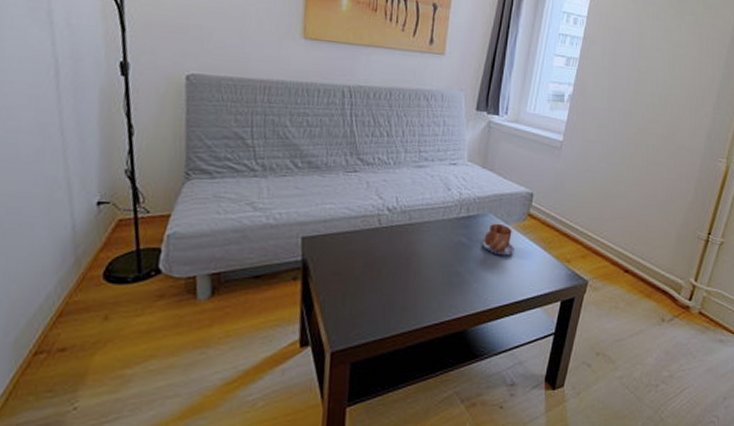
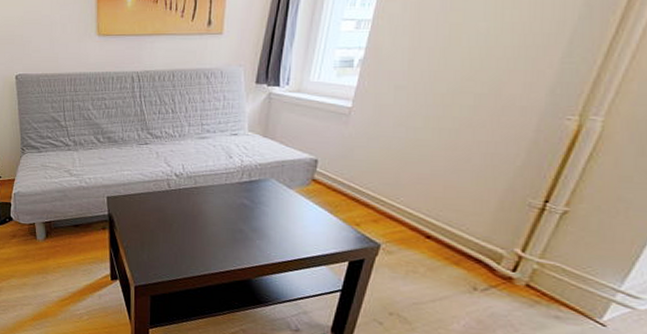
mug: present [482,223,514,256] -> none [265,187,298,217]

